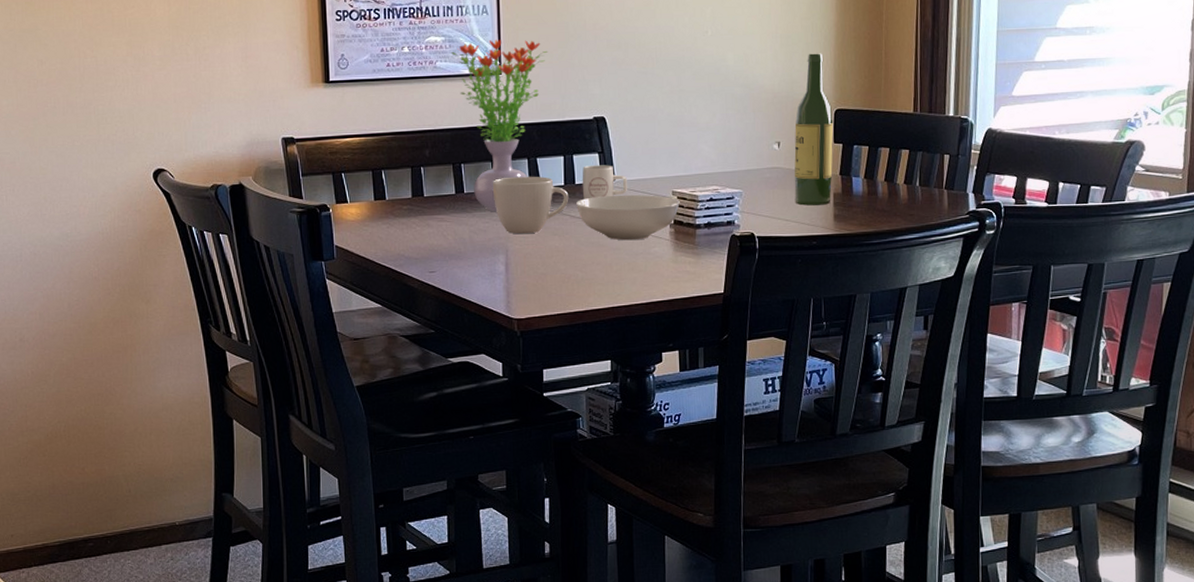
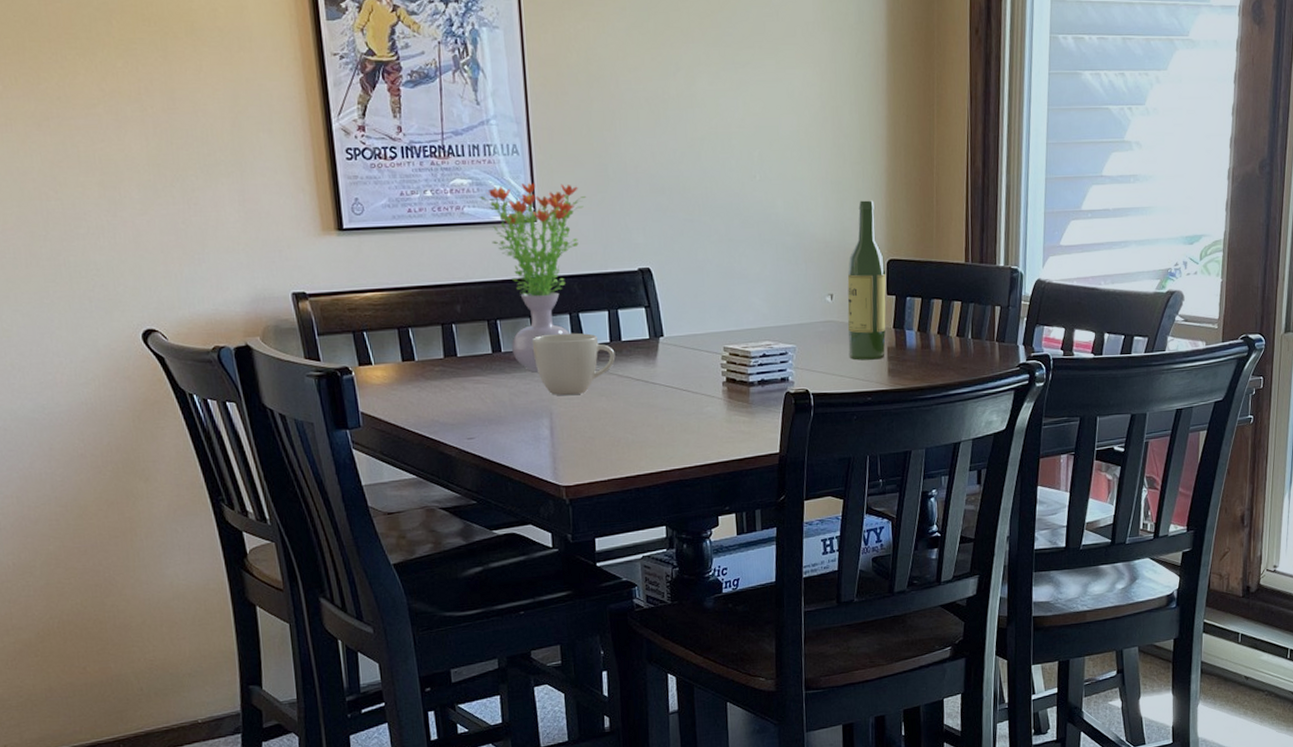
bowl: present [575,194,680,241] -> none [622,351,732,401]
mug: present [582,165,628,200] -> none [628,320,678,357]

